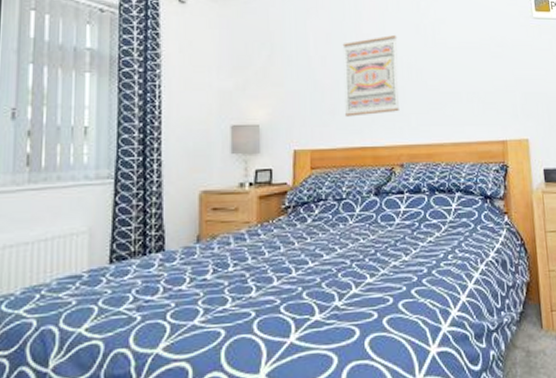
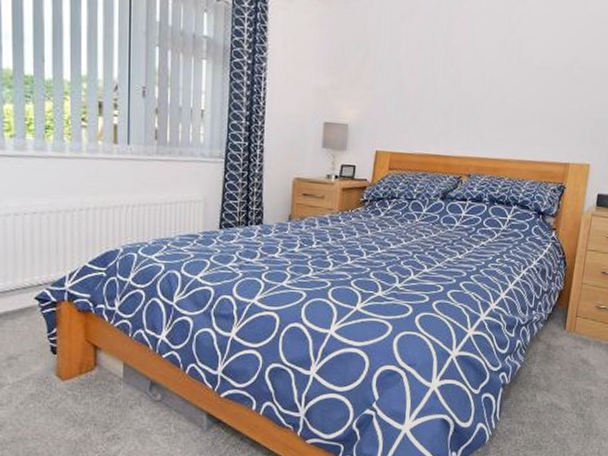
wall art: present [342,35,399,117] -> none [424,48,485,126]

